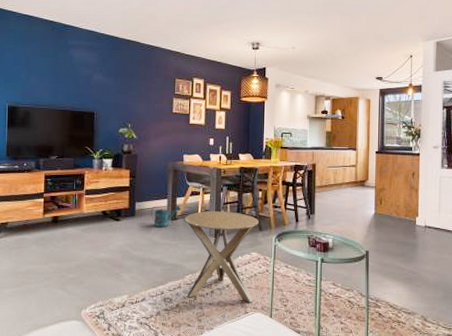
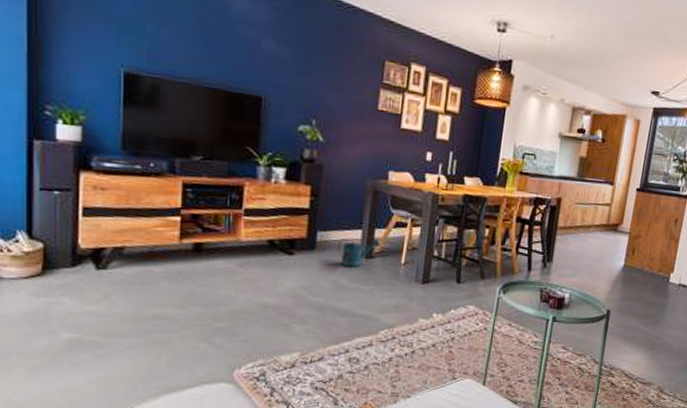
side table: present [184,211,259,302] -> none [381,249,481,366]

